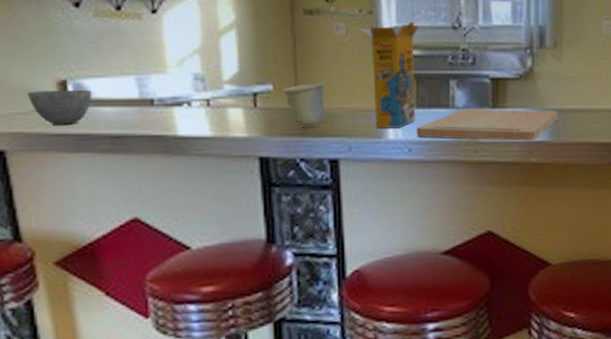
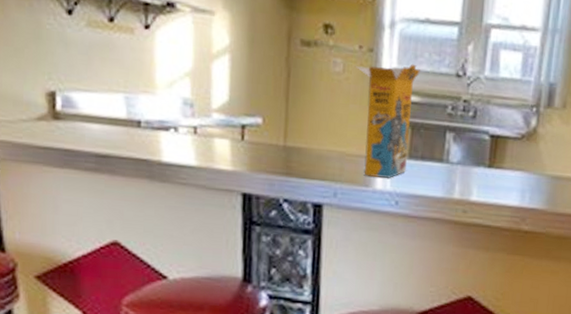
bowl: present [28,90,92,125] -> none [17,99,80,139]
cup: present [281,83,325,128] -> none [270,120,316,168]
cutting board: present [417,108,558,141] -> none [405,165,558,207]

